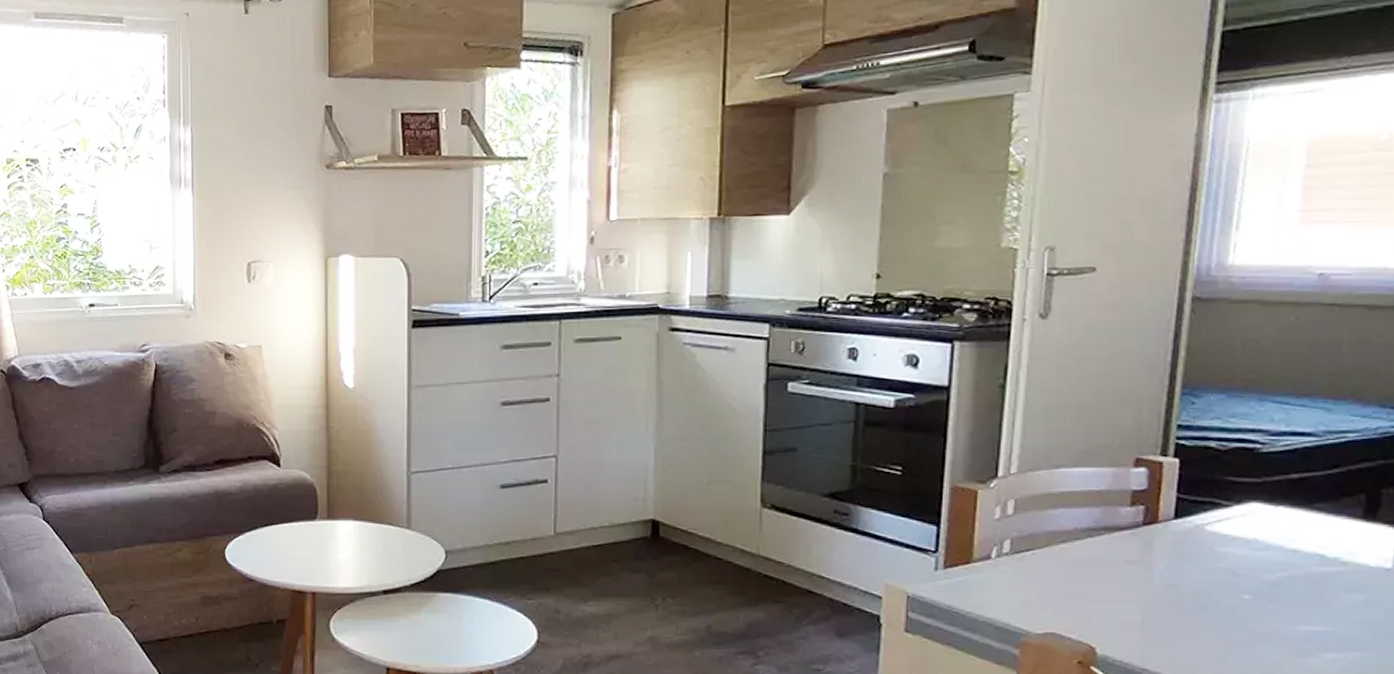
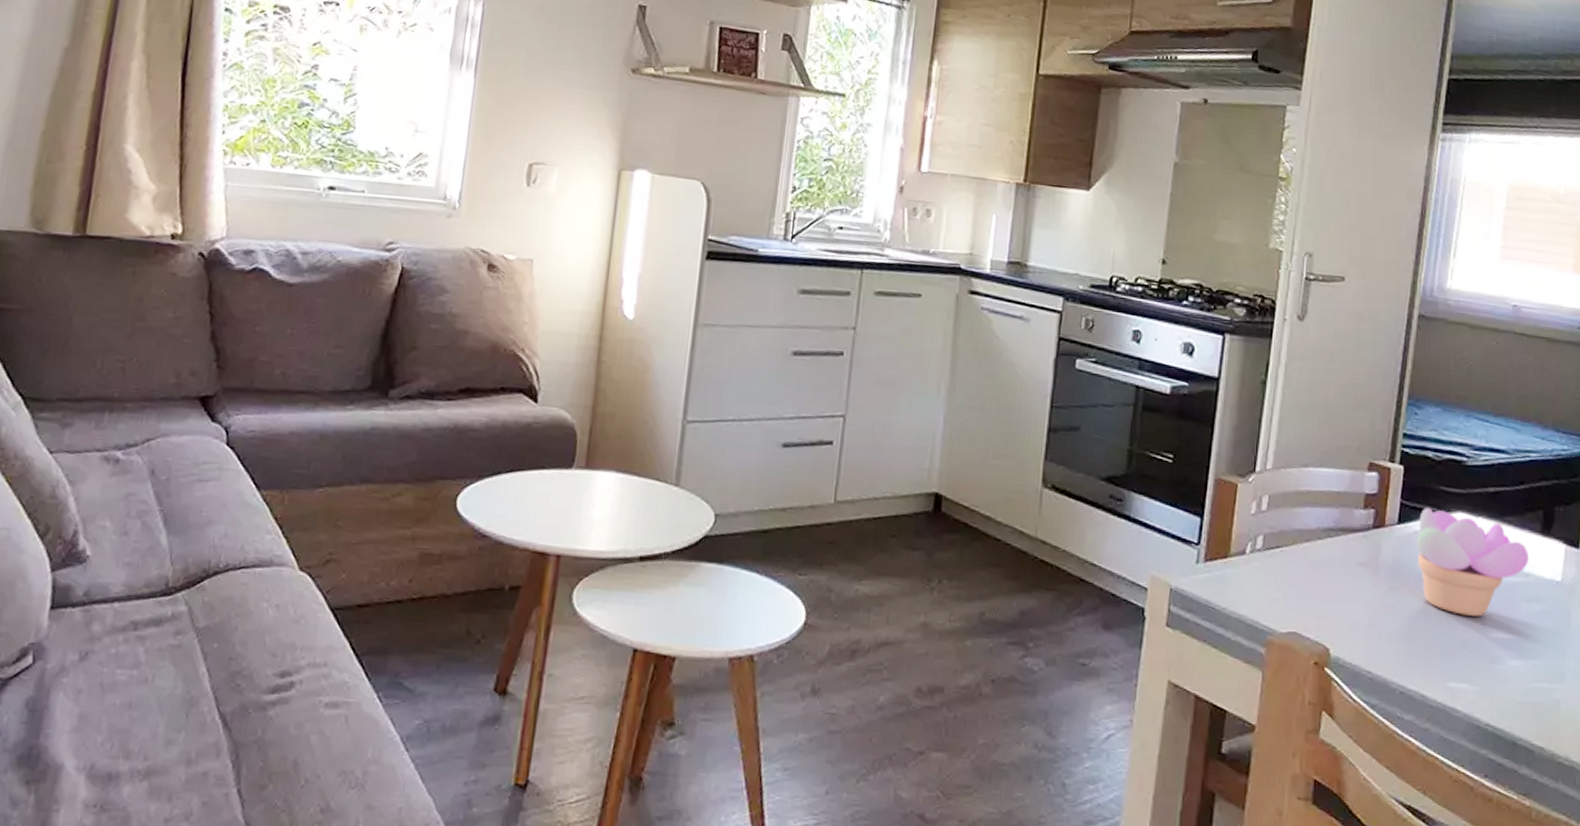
succulent plant: none [1198,499,1348,610] -> present [1416,507,1530,617]

